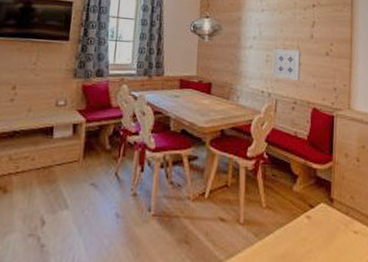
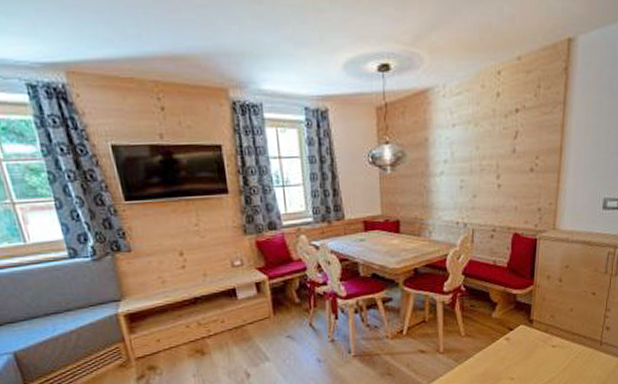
wall art: present [272,48,301,81] -> none [467,169,501,206]

